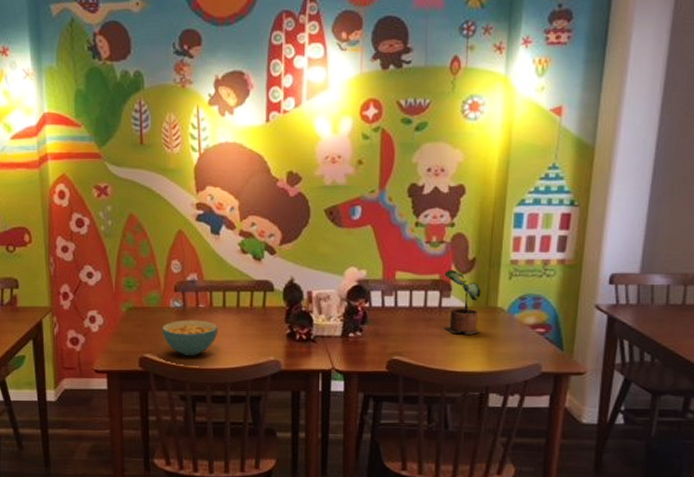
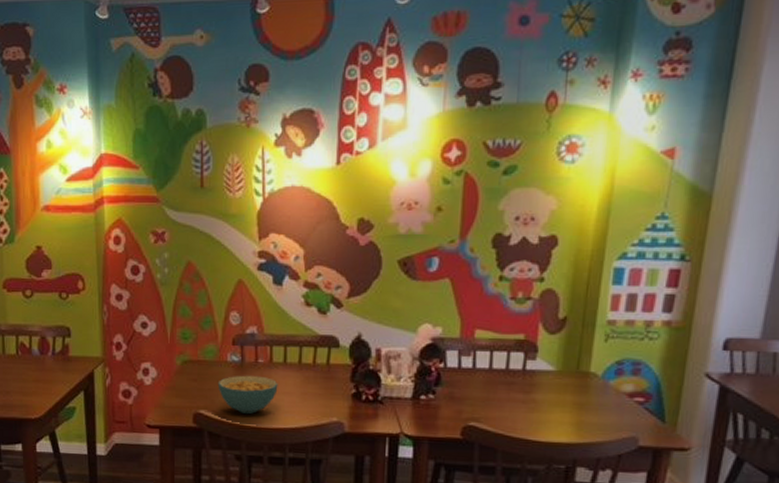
potted plant: present [444,270,481,335] -> none [527,329,572,402]

